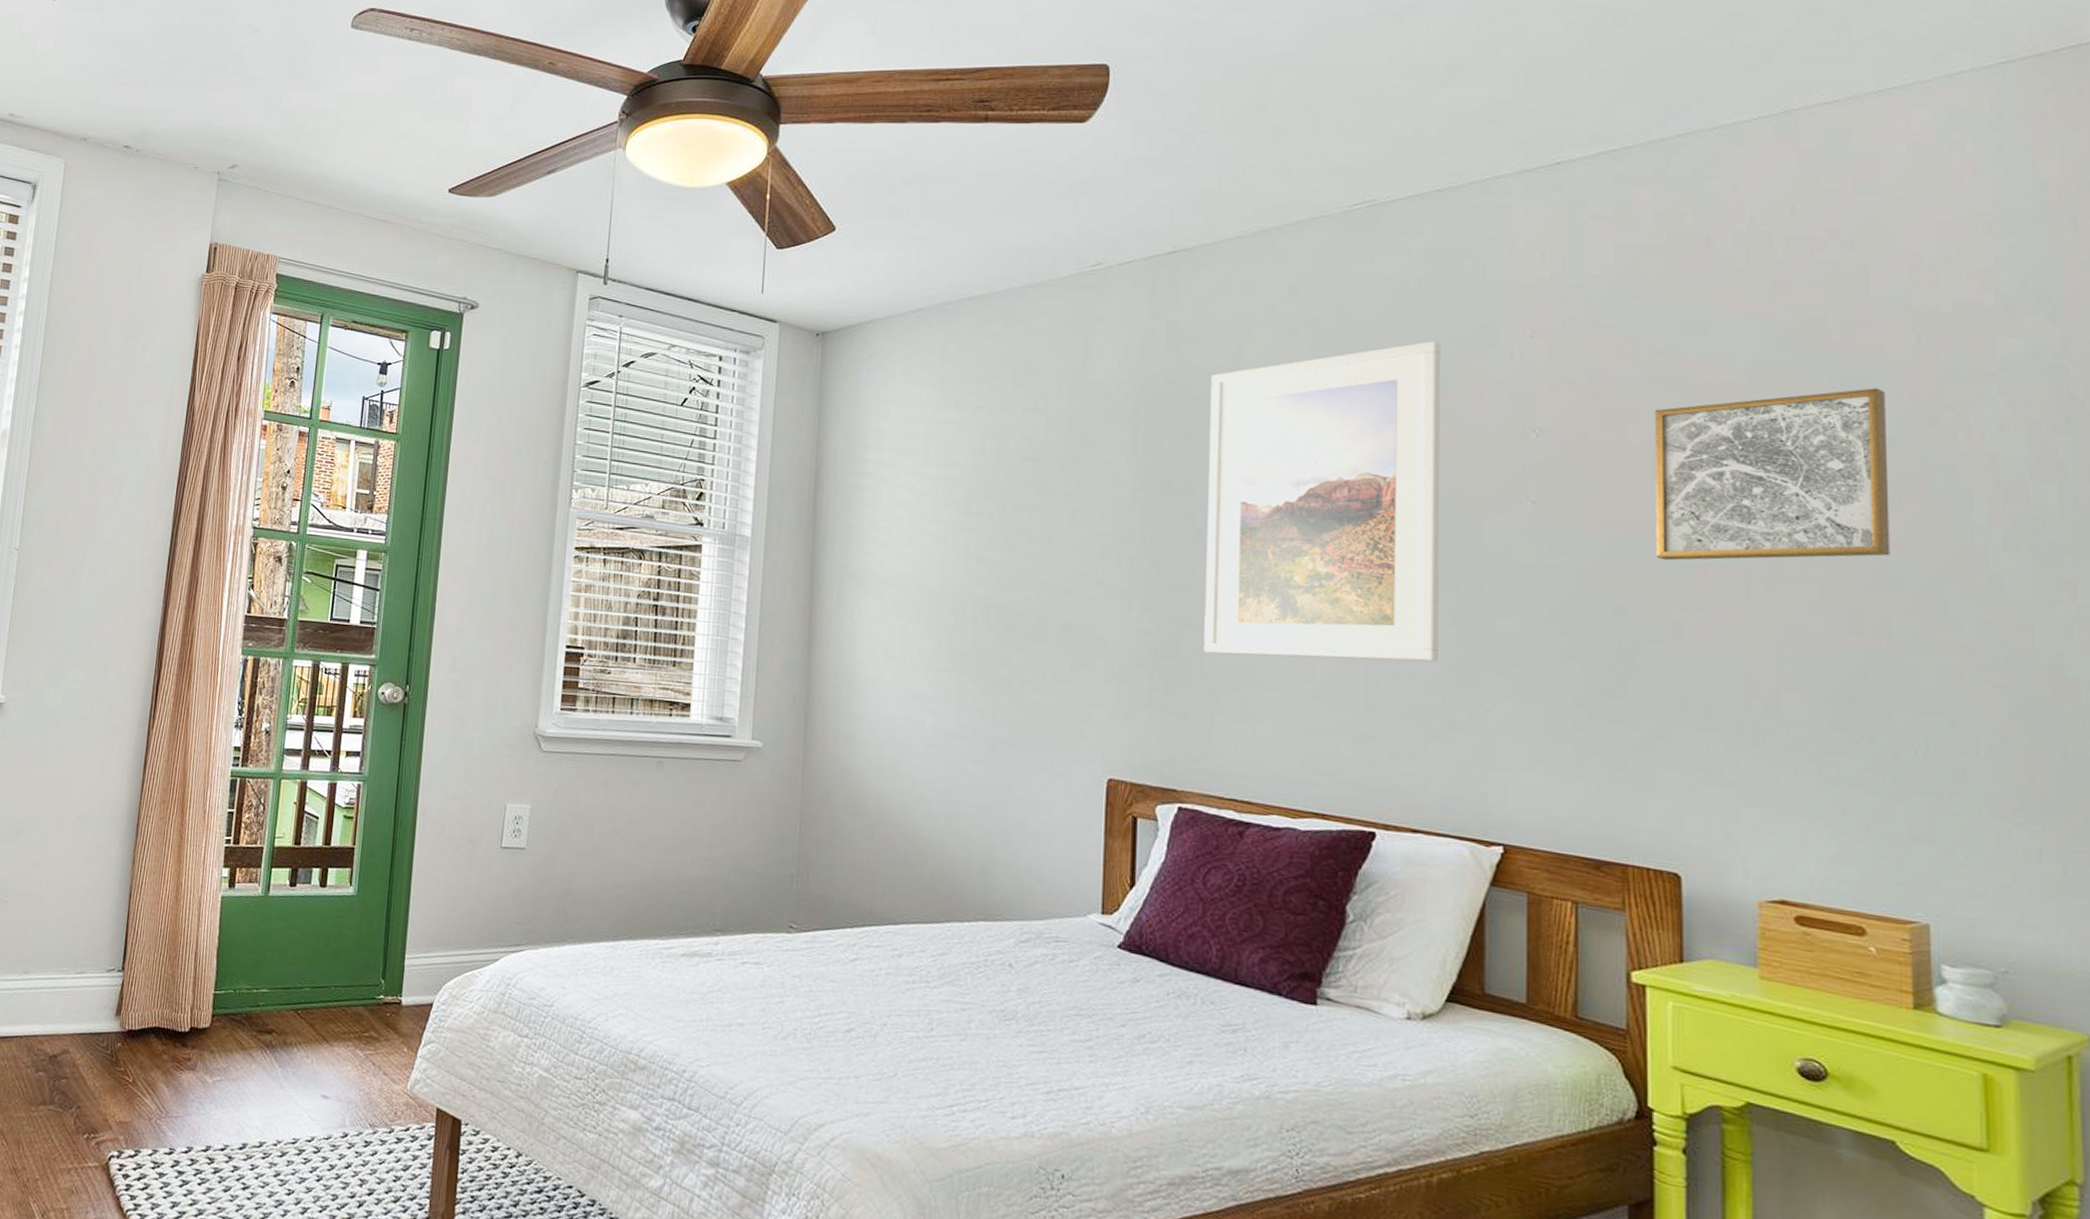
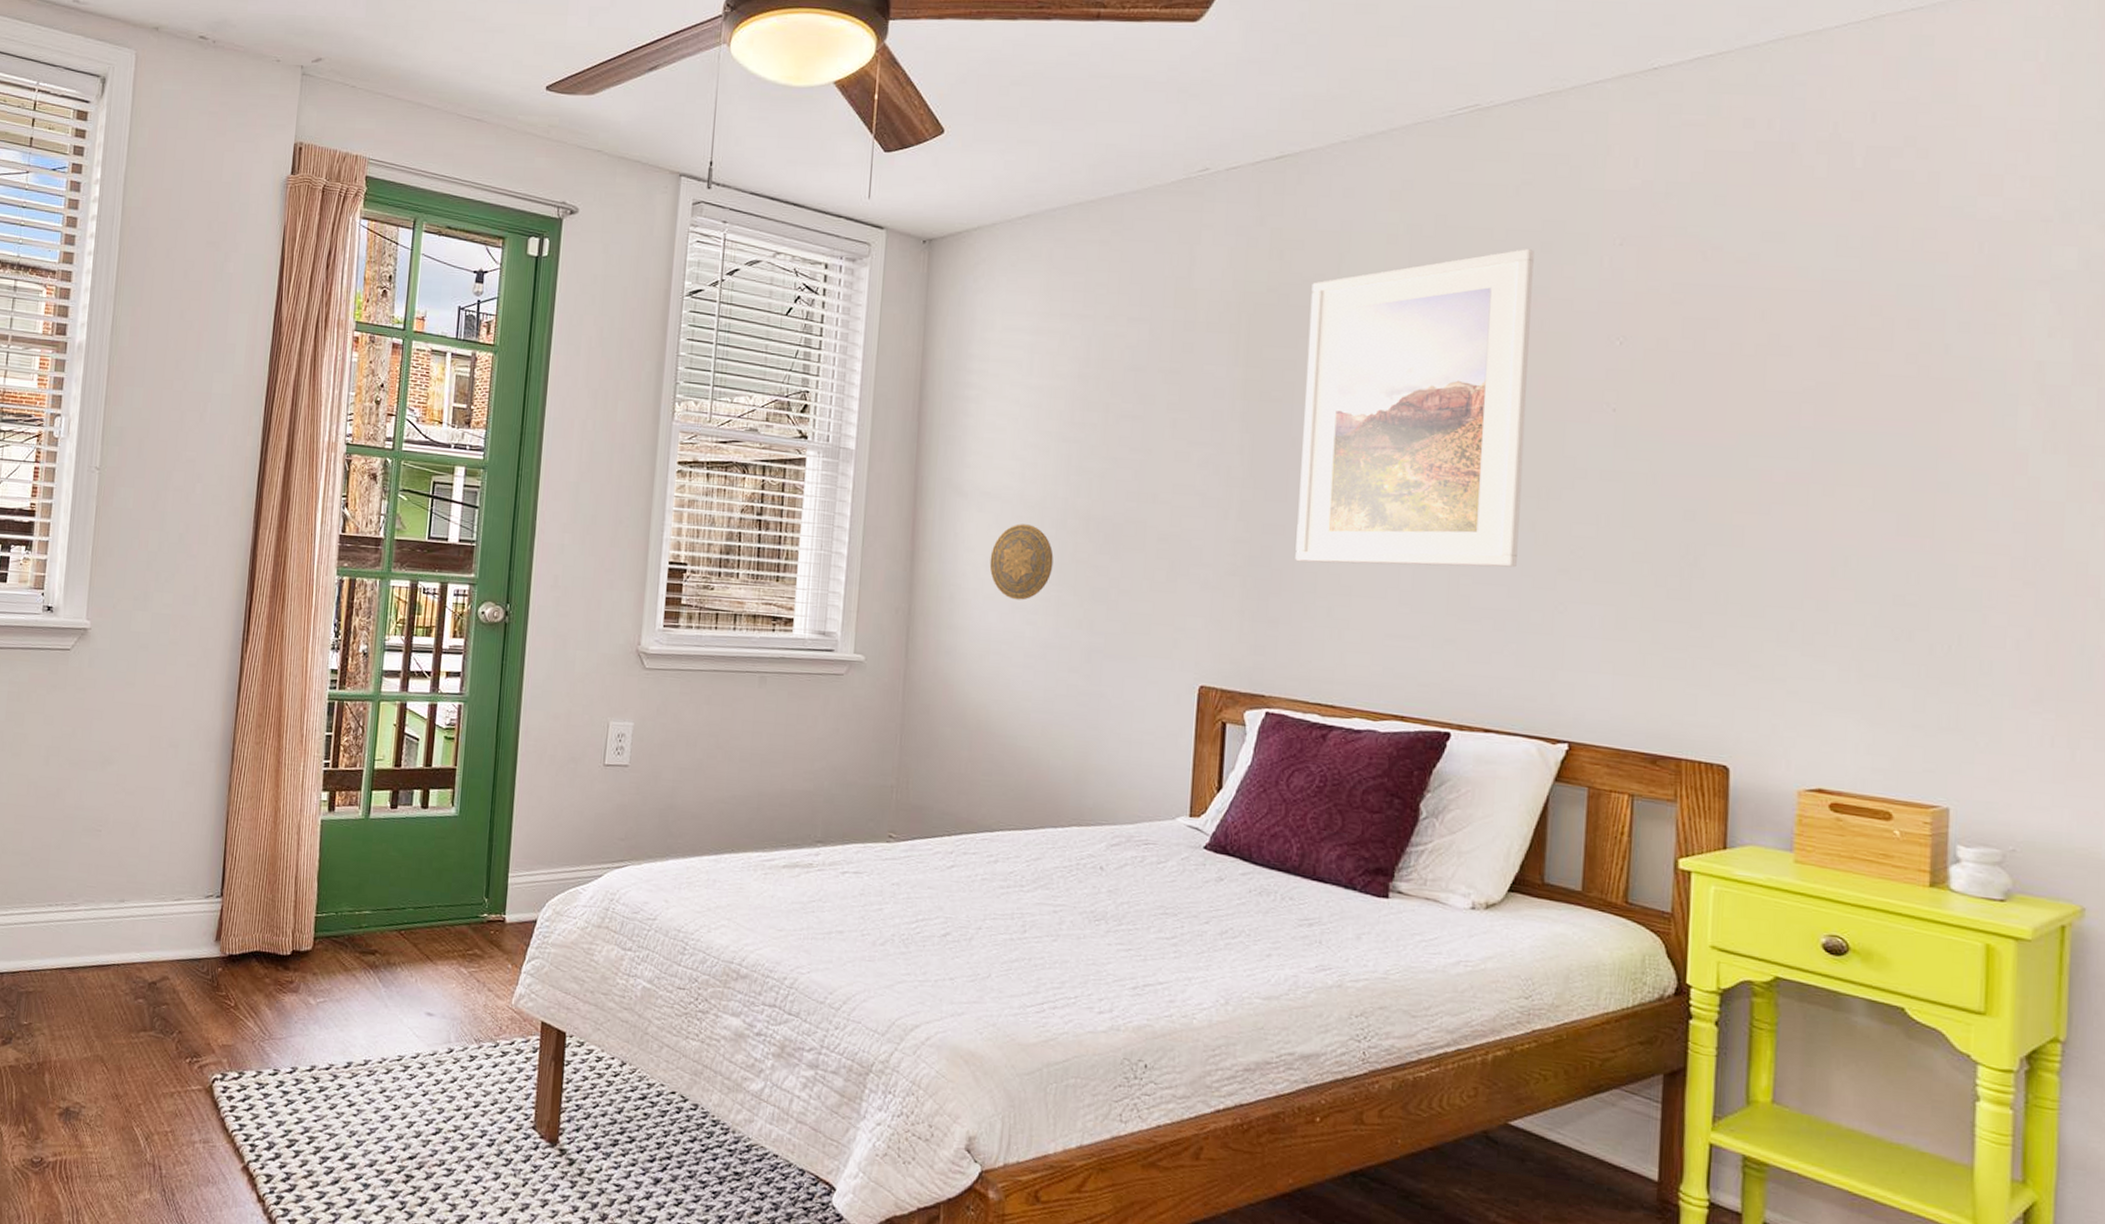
decorative plate: none [888,612,953,689] -> present [989,524,1054,600]
wall art: present [1654,388,1890,561] -> none [1725,295,1947,466]

